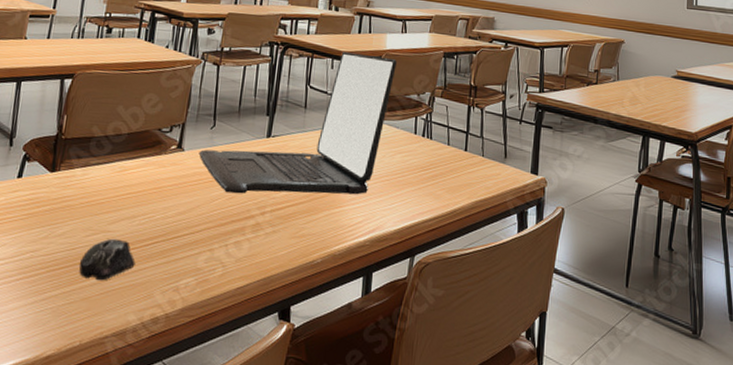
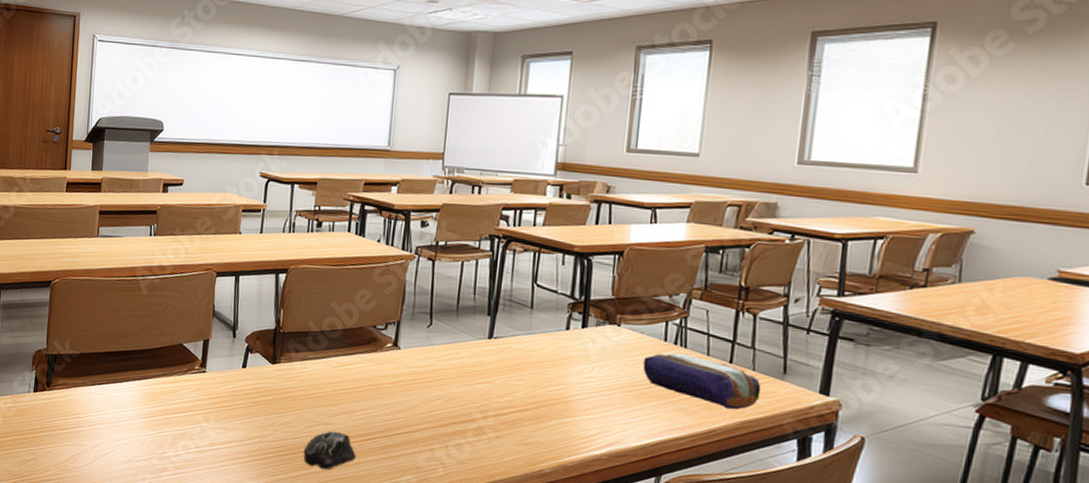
laptop: present [199,52,397,195] -> none [415,246,644,406]
pencil case: none [398,143,489,192] -> present [642,352,762,410]

